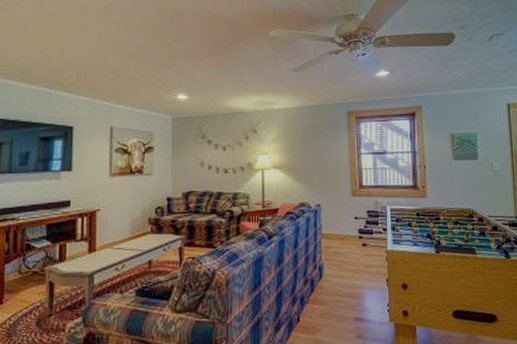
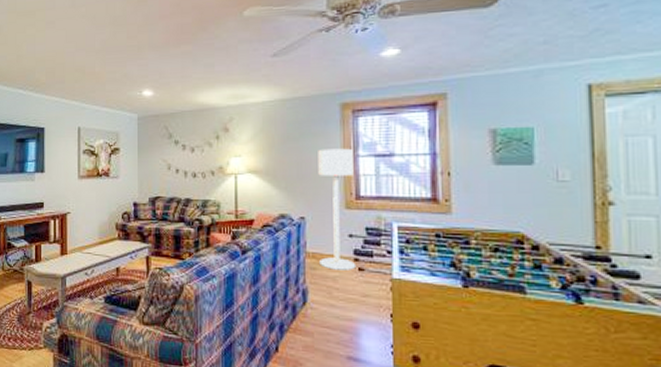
floor lamp: none [330,147,361,247] -> present [318,148,357,270]

